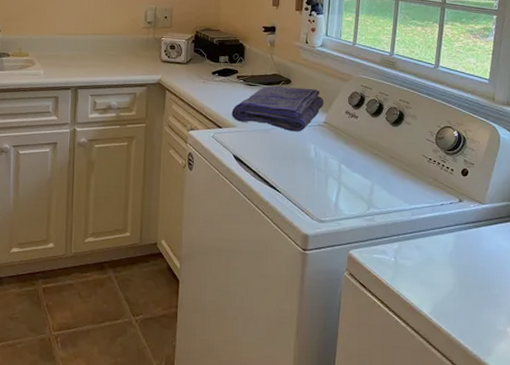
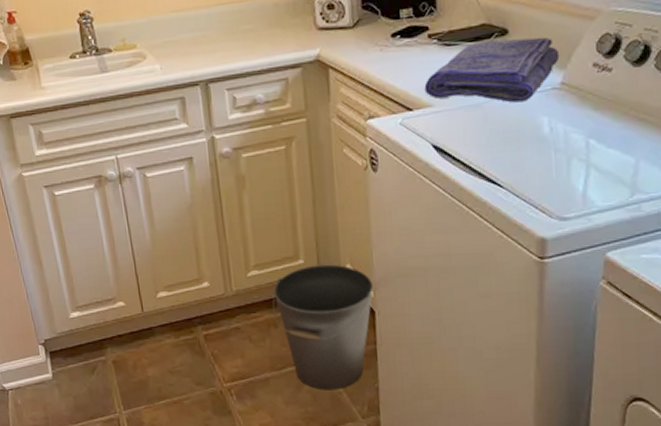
bucket: none [101,238,181,345] -> present [272,264,374,390]

